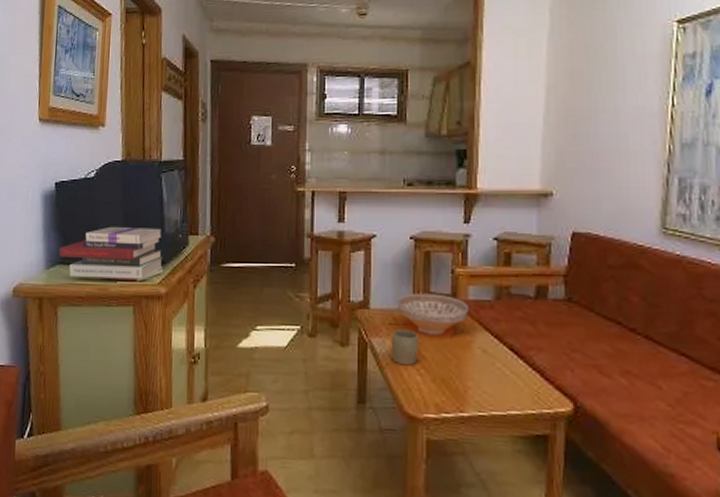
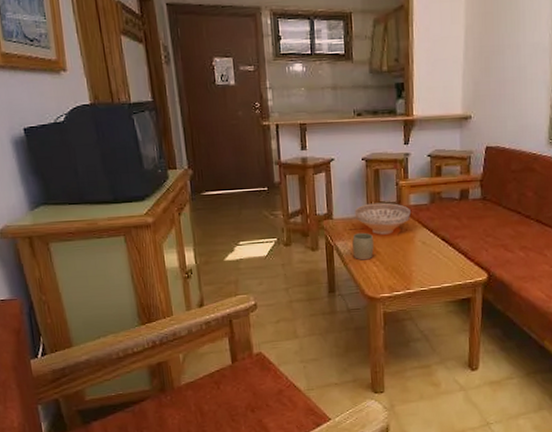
books: present [59,226,164,282] -> none [40,165,149,216]

